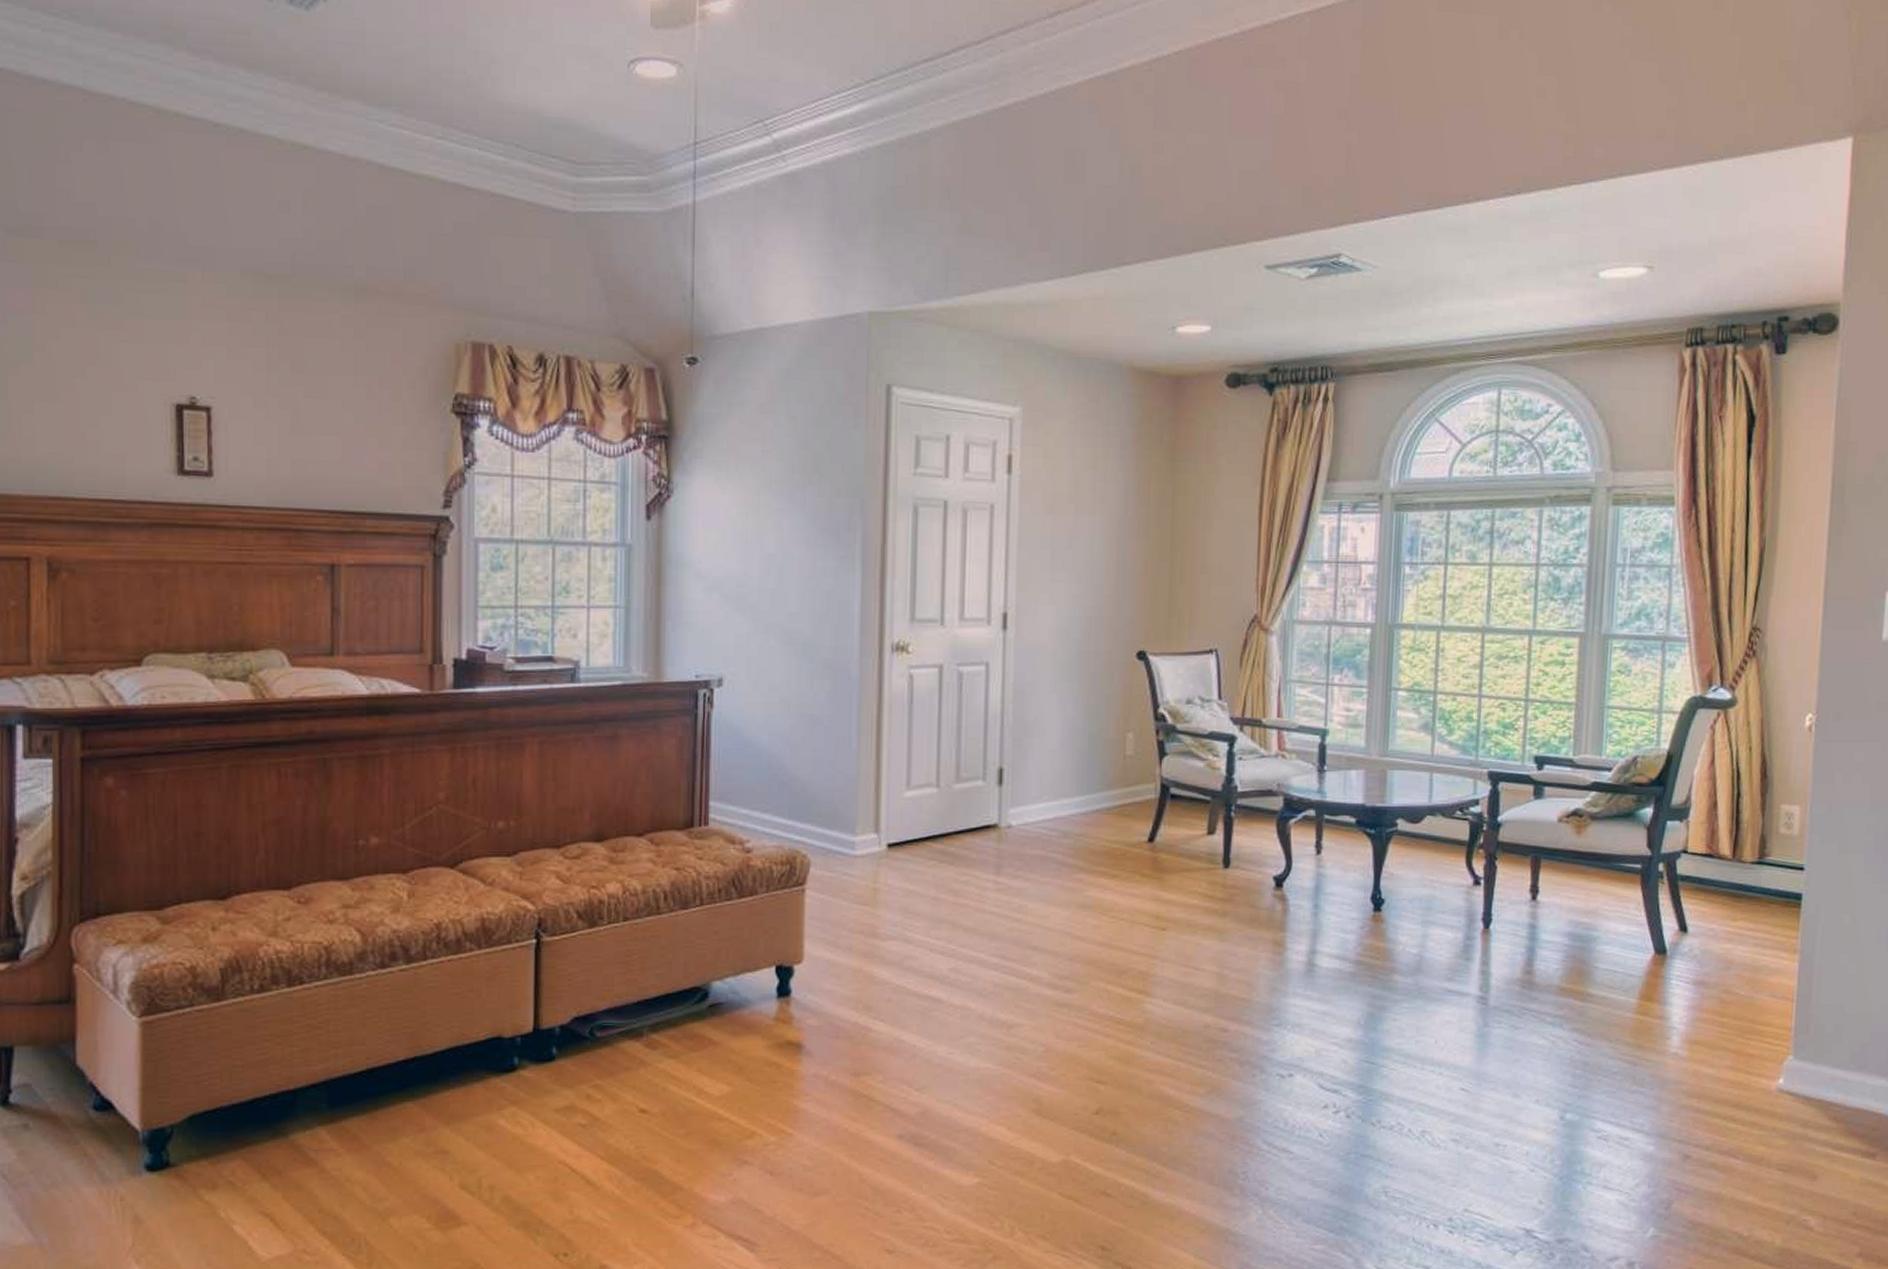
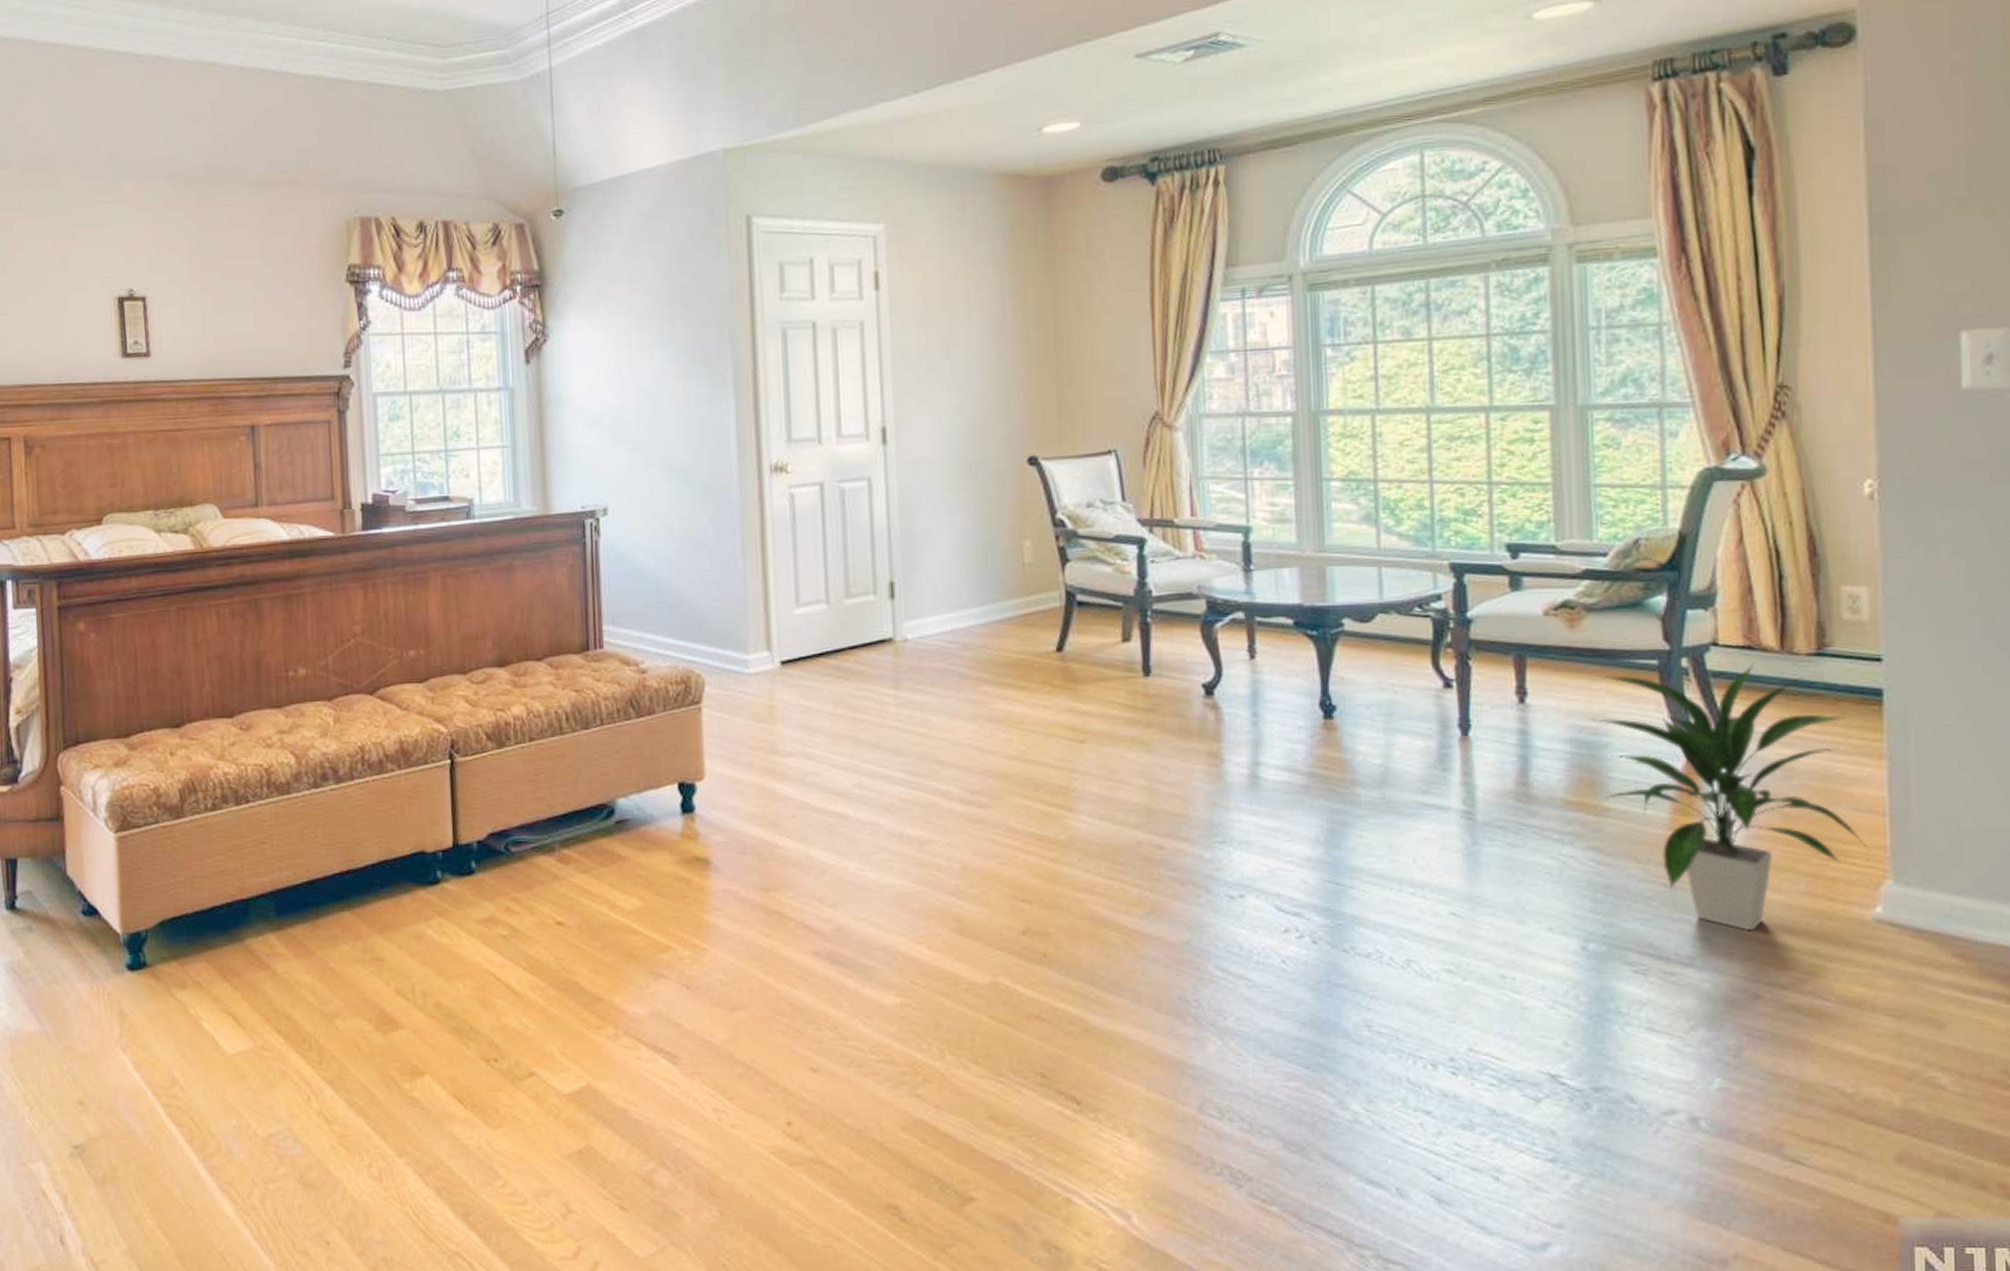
indoor plant: none [1584,869,1780,1100] -> present [1588,663,1871,930]

